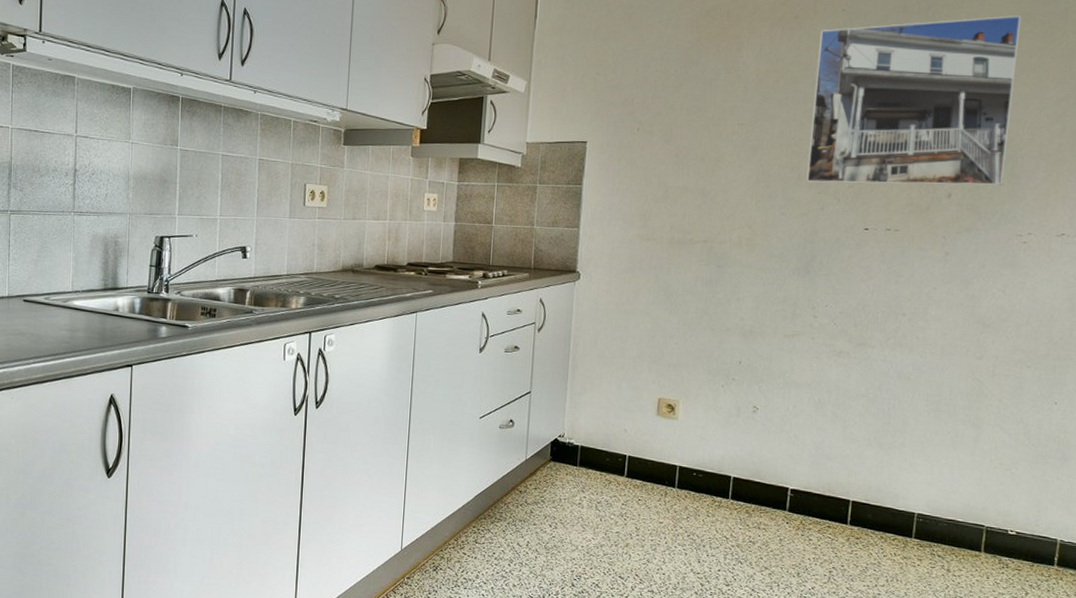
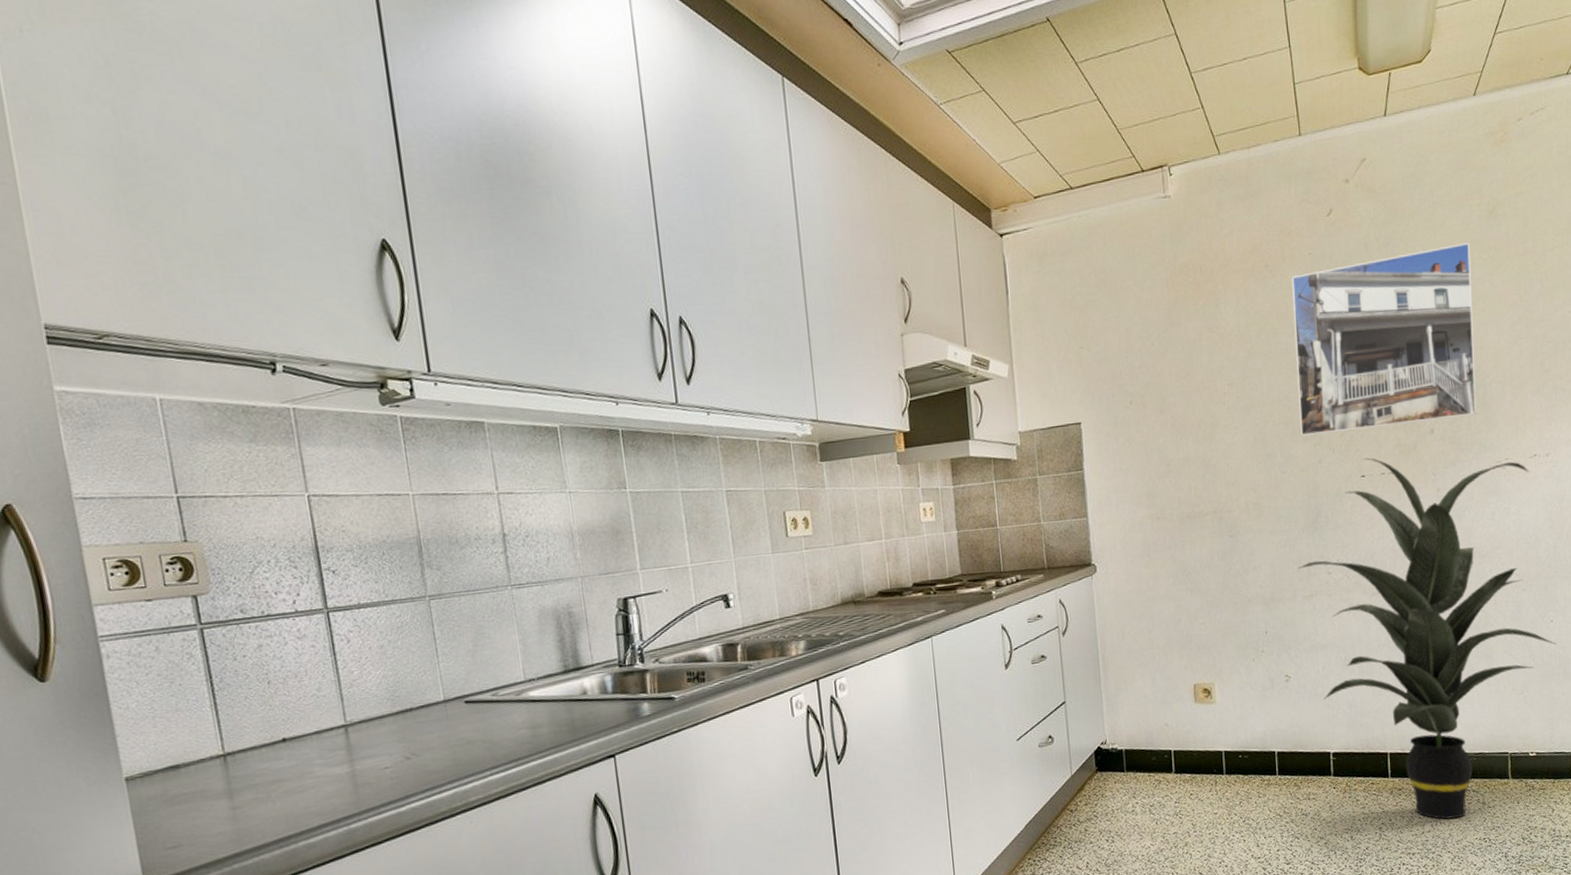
indoor plant: none [783,212,1058,580] -> present [1298,457,1557,820]

